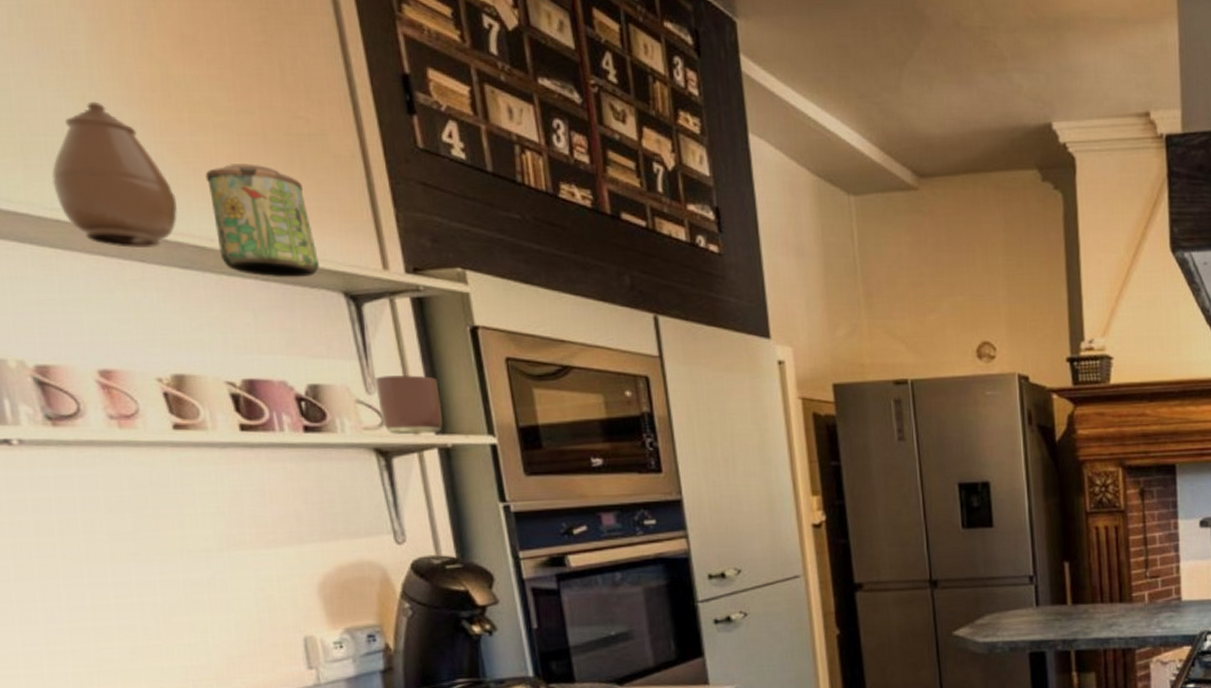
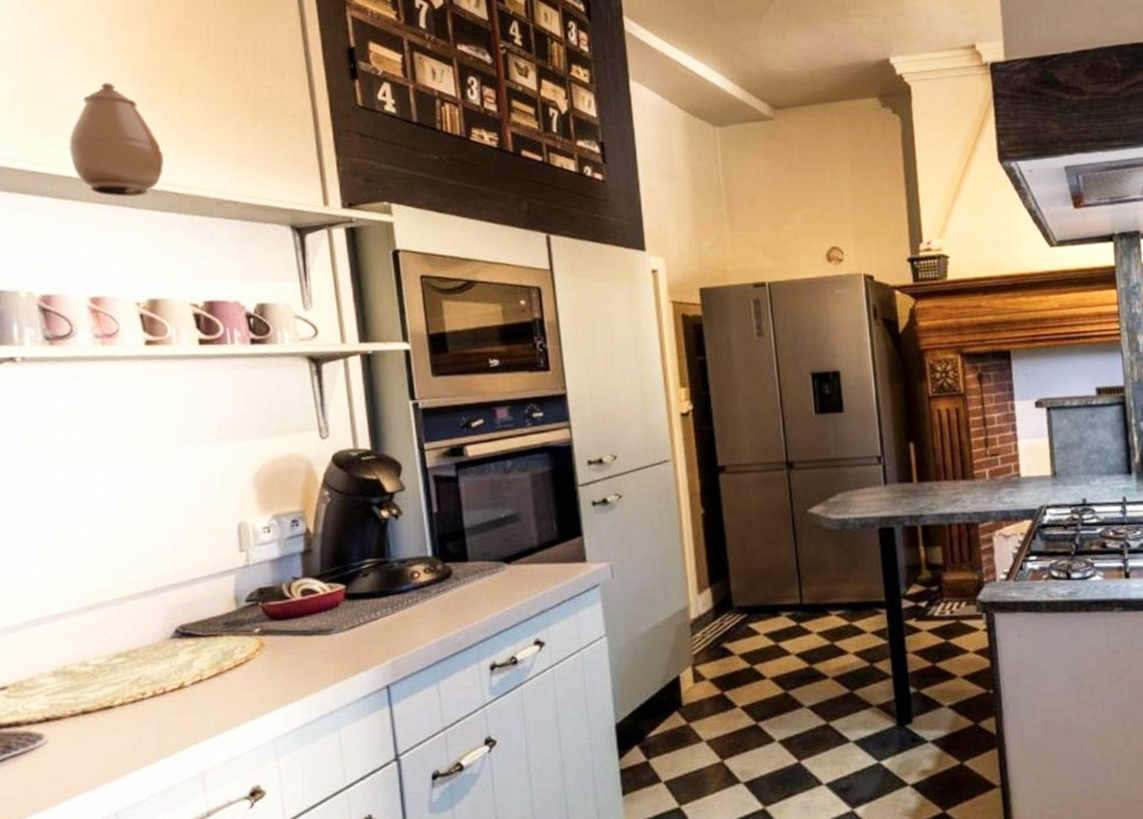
canister: present [205,162,319,278] -> none [188,124,272,216]
mug: present [375,375,443,436] -> none [311,293,366,345]

